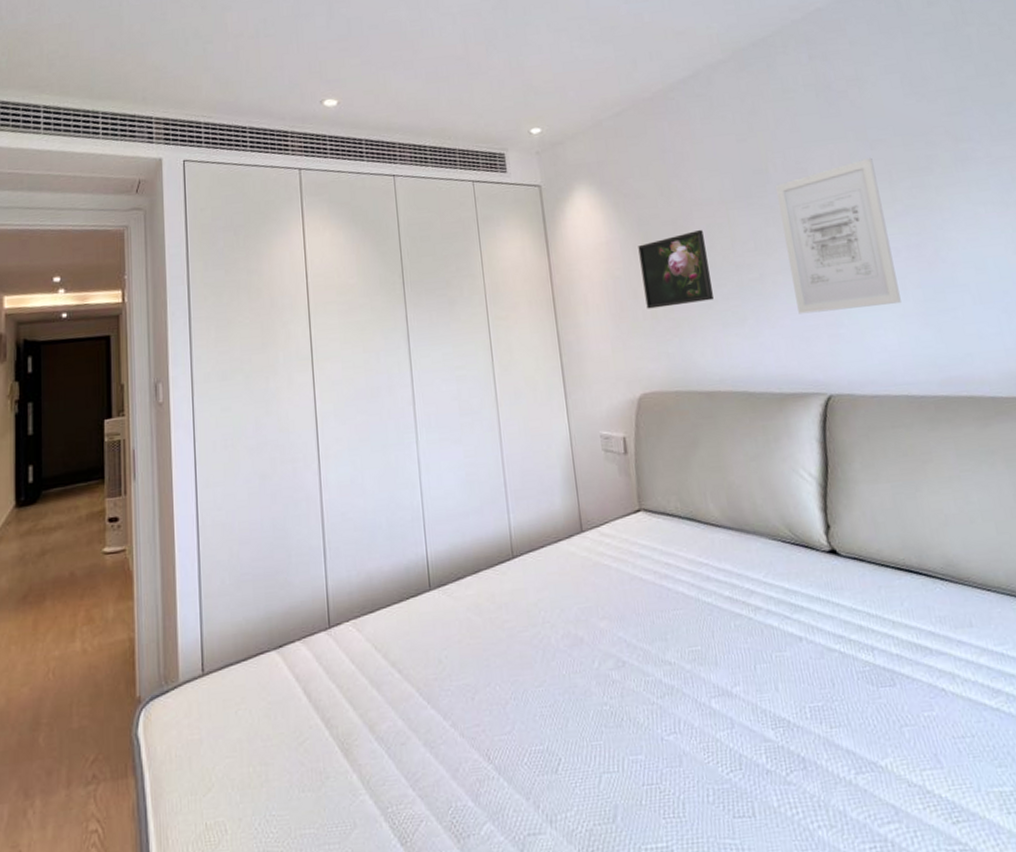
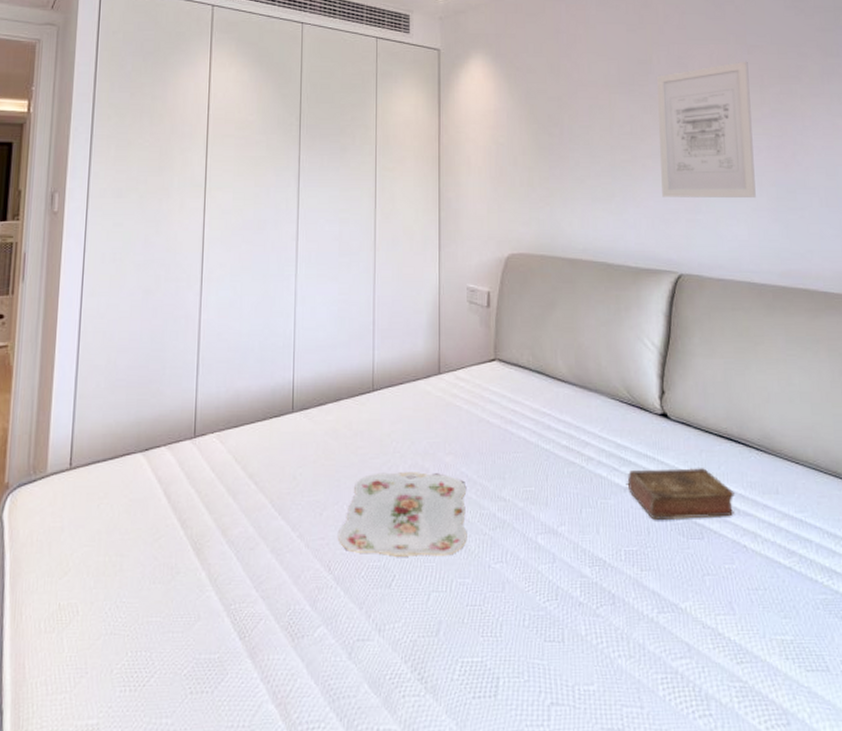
serving tray: none [494,642,634,738] -> present [339,472,467,557]
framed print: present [638,230,714,309] -> none [523,109,587,177]
book: none [801,606,926,669] -> present [627,468,735,520]

